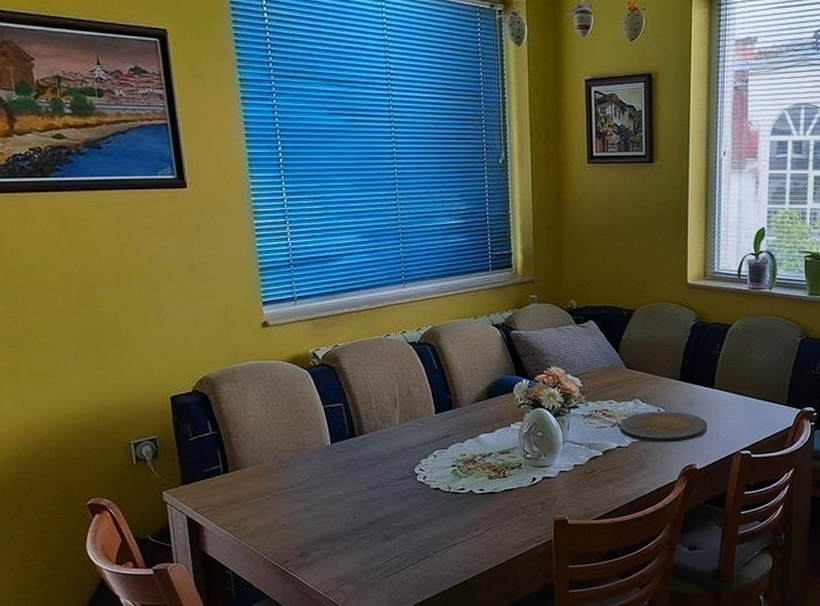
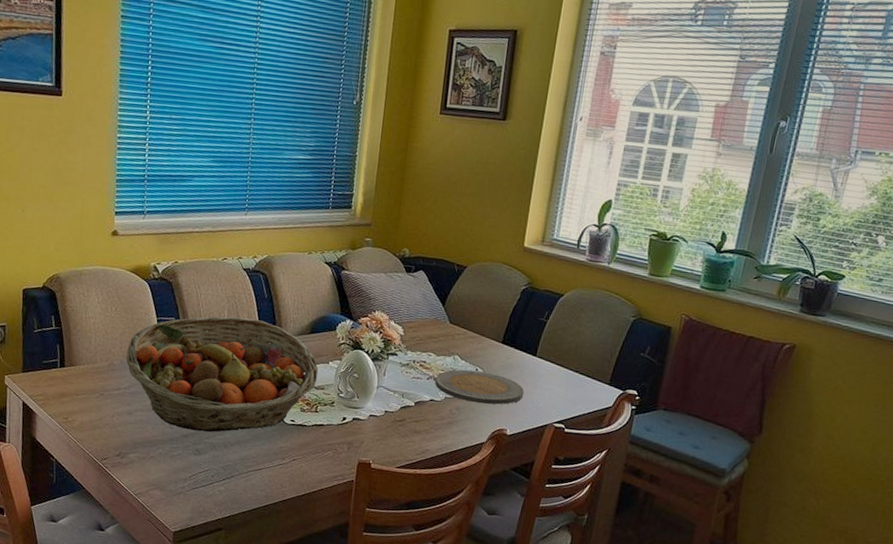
fruit basket: none [296,393,501,517] -> present [126,316,319,433]

